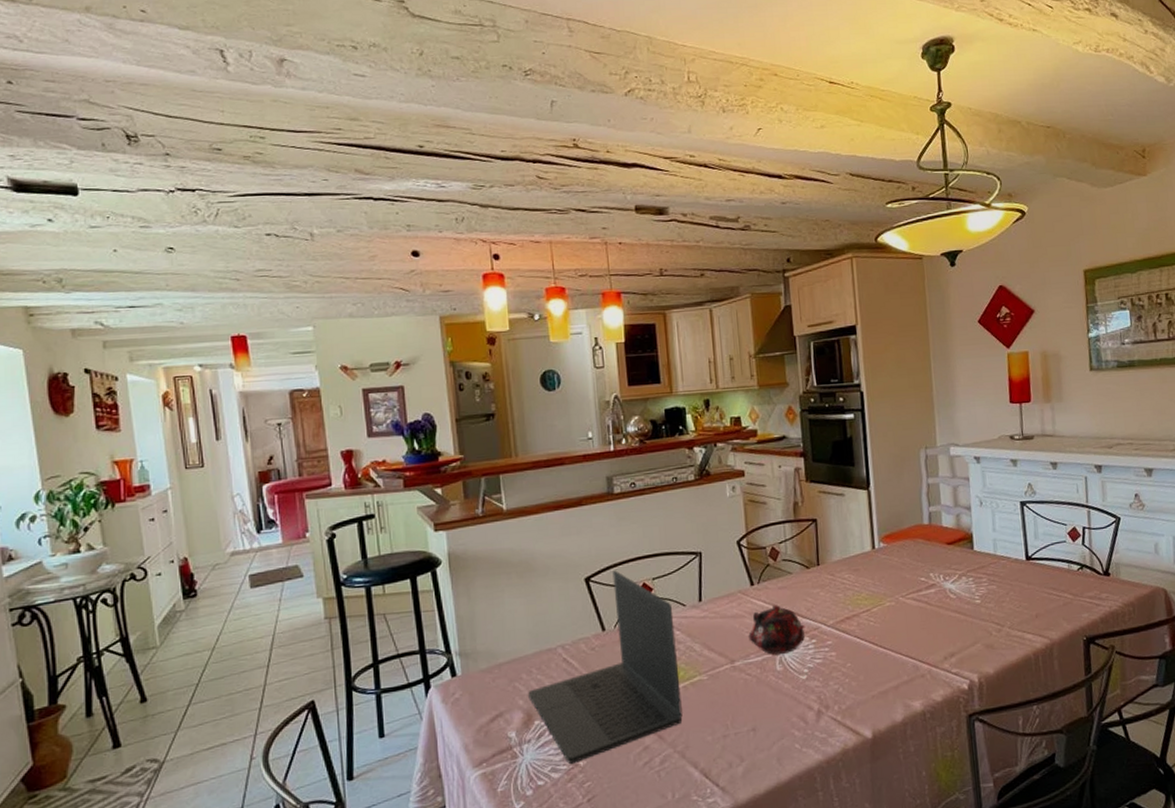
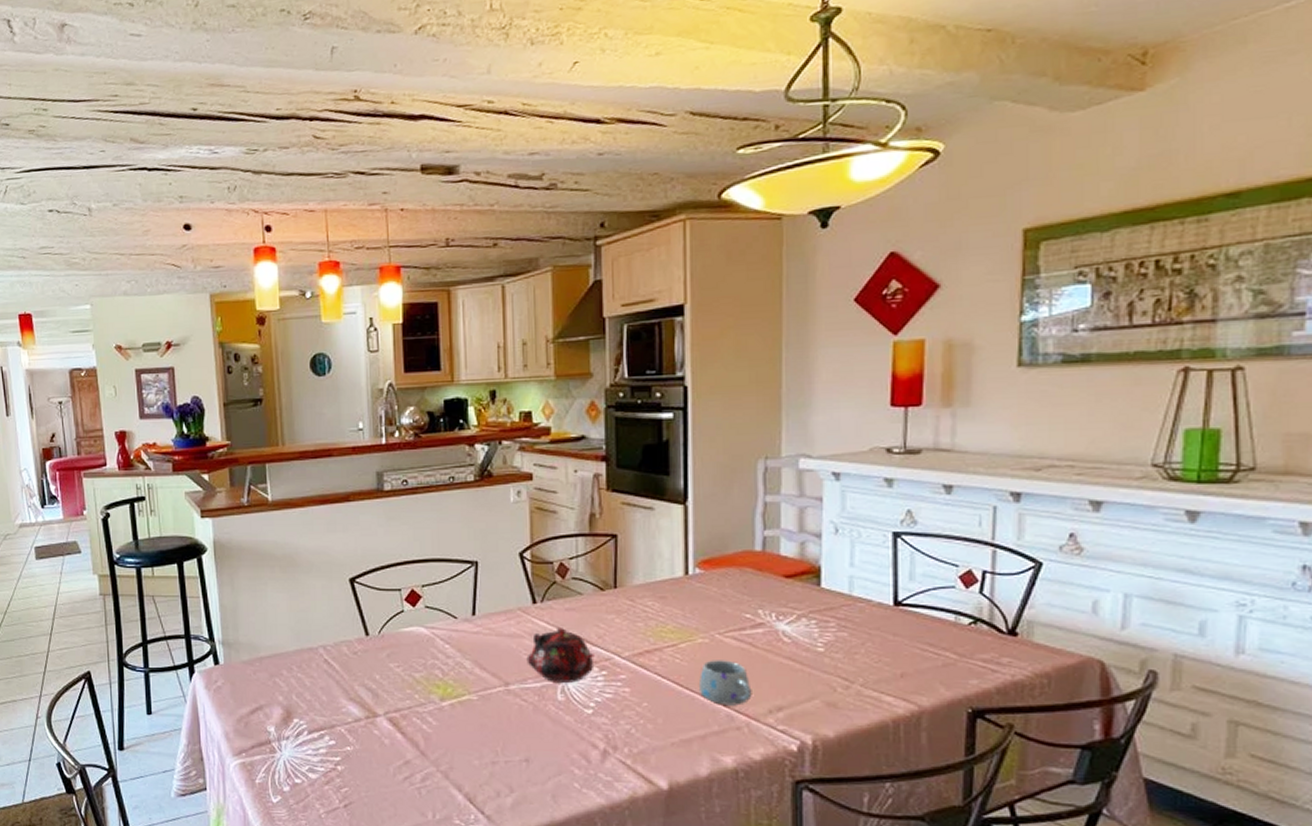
laptop: present [528,570,682,764] -> none [288,573,448,767]
mug: none [889,618,931,658] -> present [698,660,752,706]

